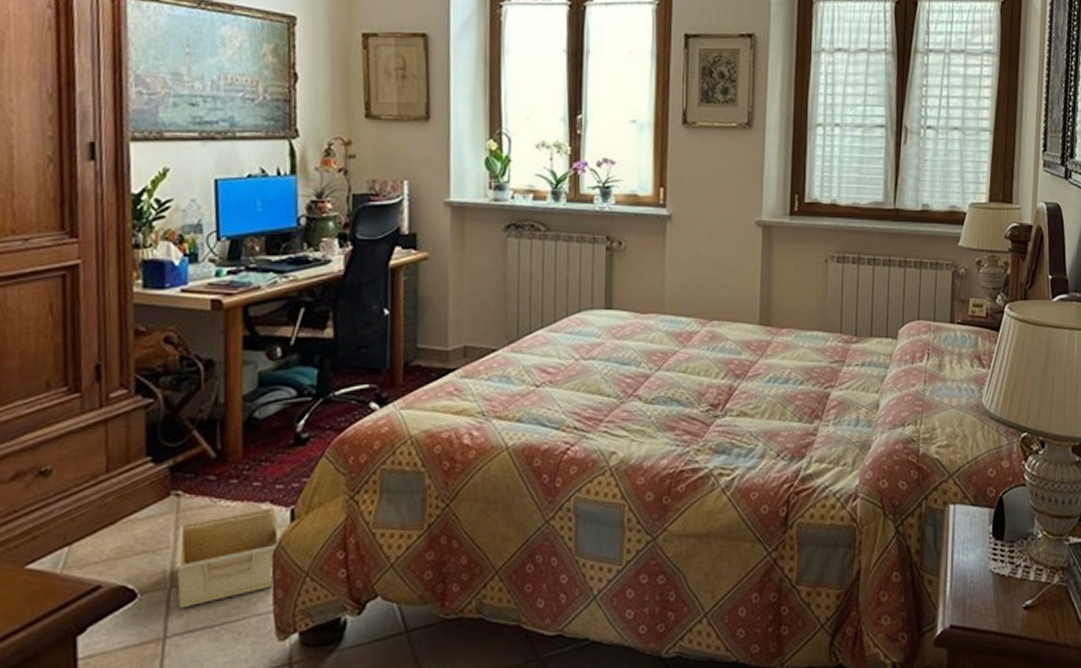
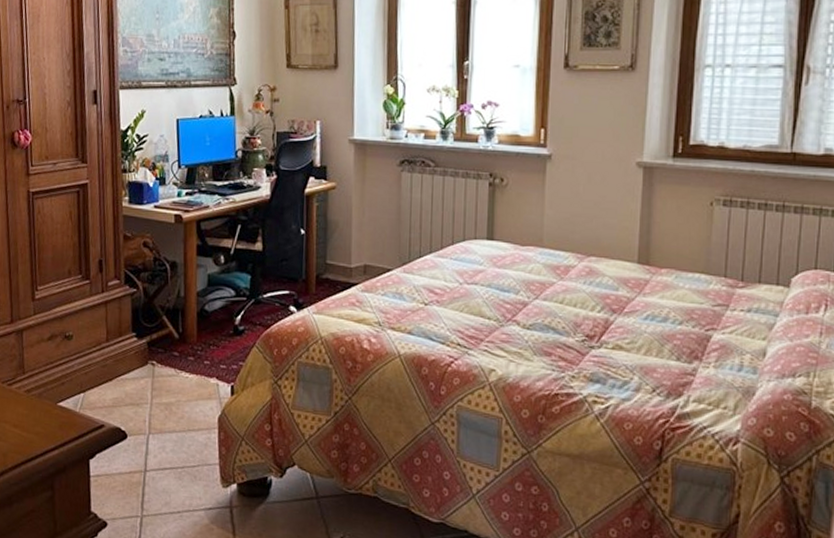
storage bin: present [174,508,282,609] -> none [151,382,225,451]

